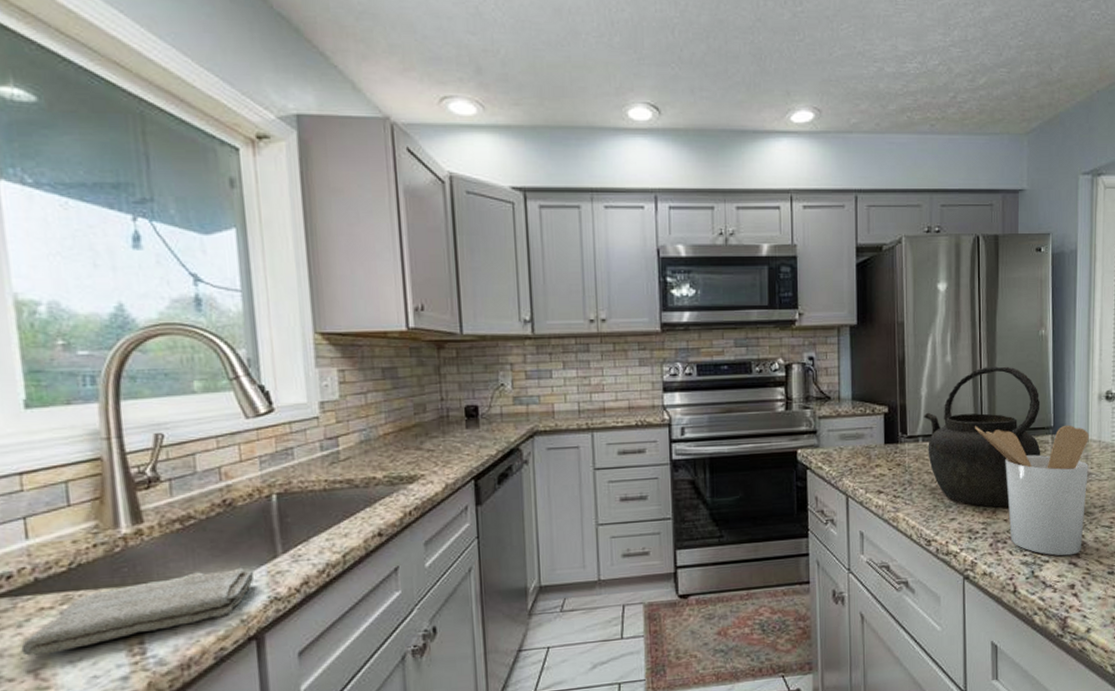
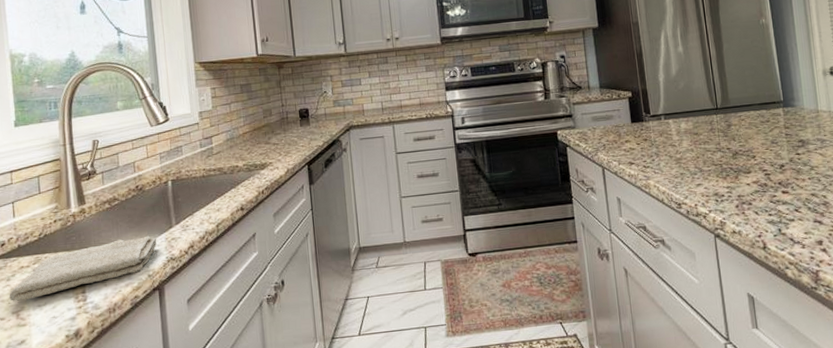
kettle: present [924,366,1041,507] -> none [663,52,775,173]
utensil holder: present [975,424,1089,556] -> none [710,98,825,215]

